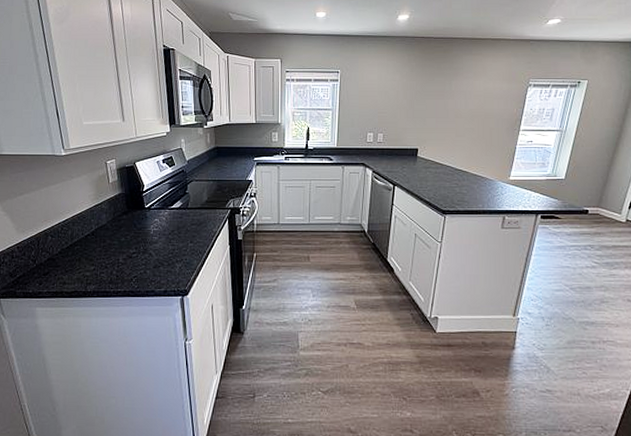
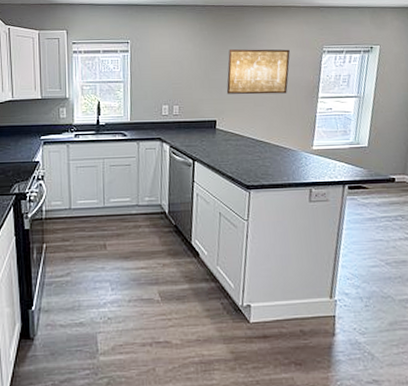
wall art: none [430,81,495,125] -> present [226,49,290,95]

